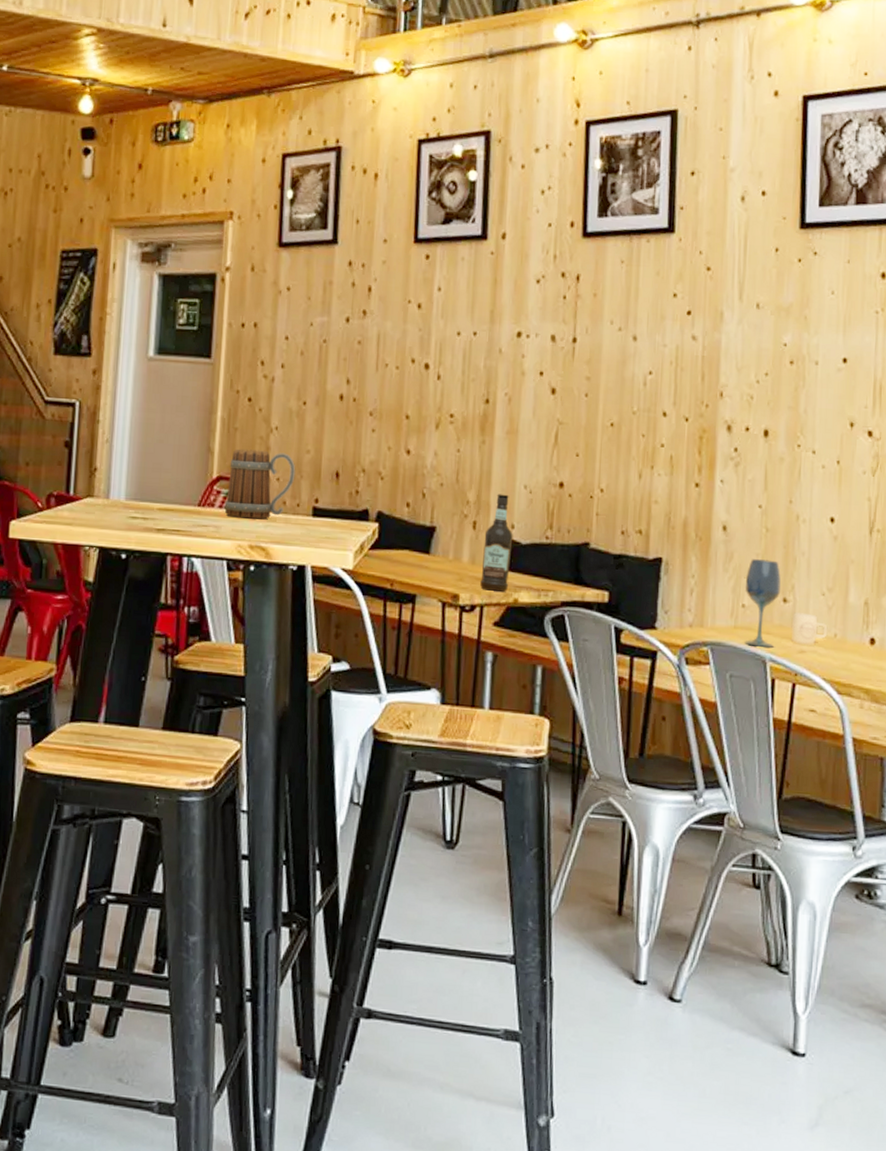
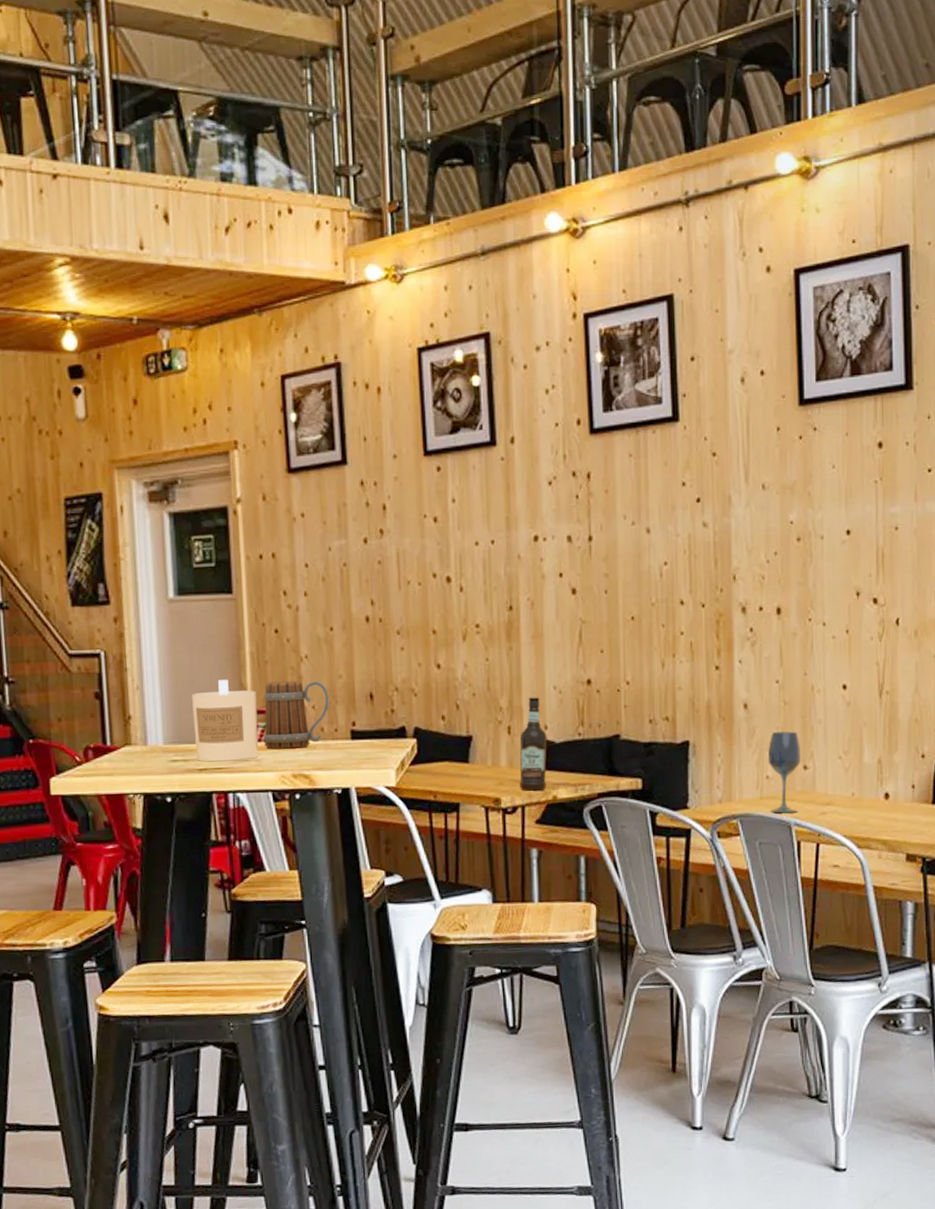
candle: none [156,441,223,526] -> present [191,679,259,762]
mug: present [790,612,828,647] -> none [812,777,846,808]

